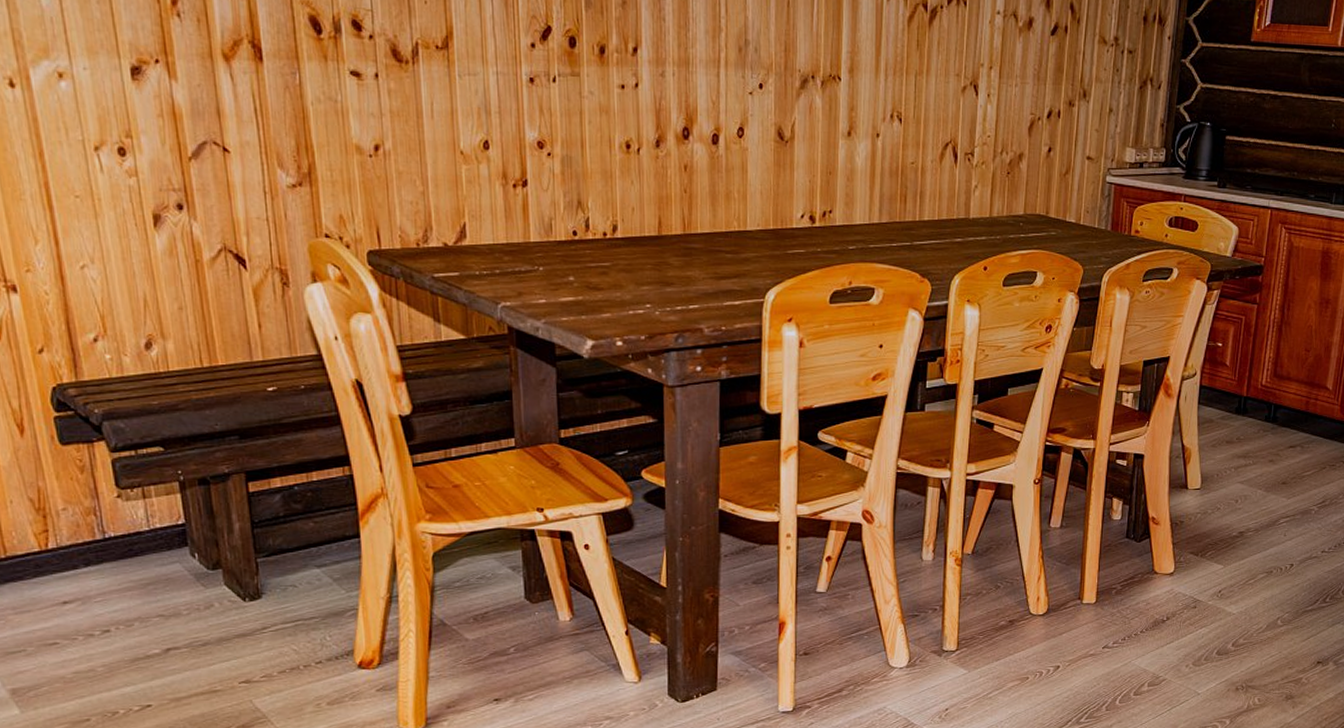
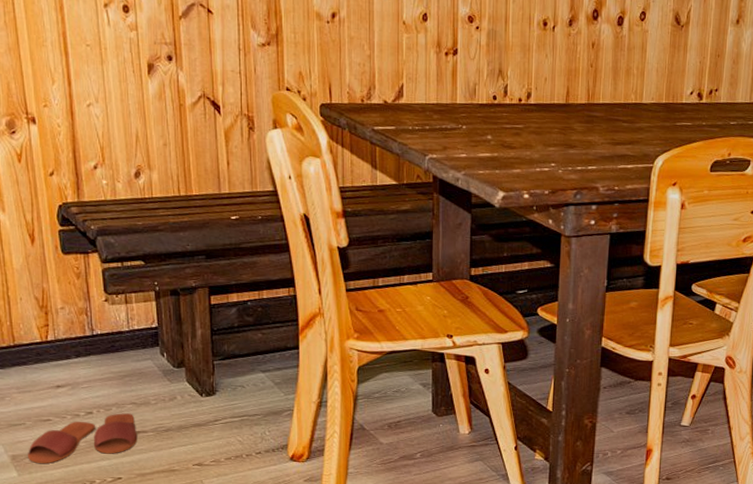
slippers: none [31,628,169,697] -> present [28,413,138,464]

